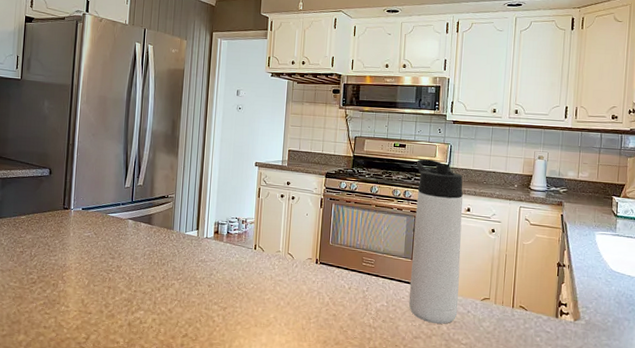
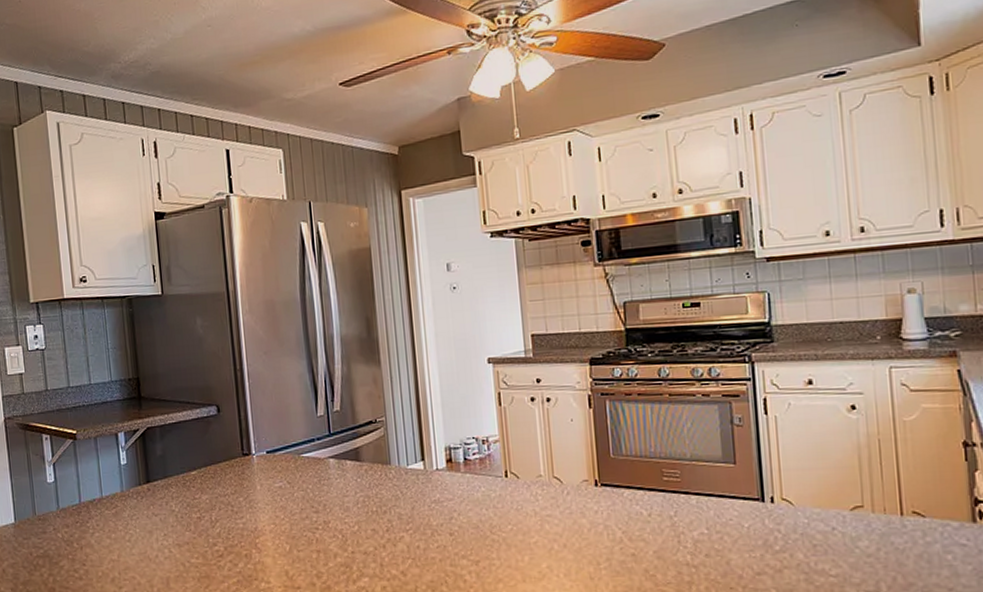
thermos bottle: present [408,159,463,324] -> none [719,318,817,551]

